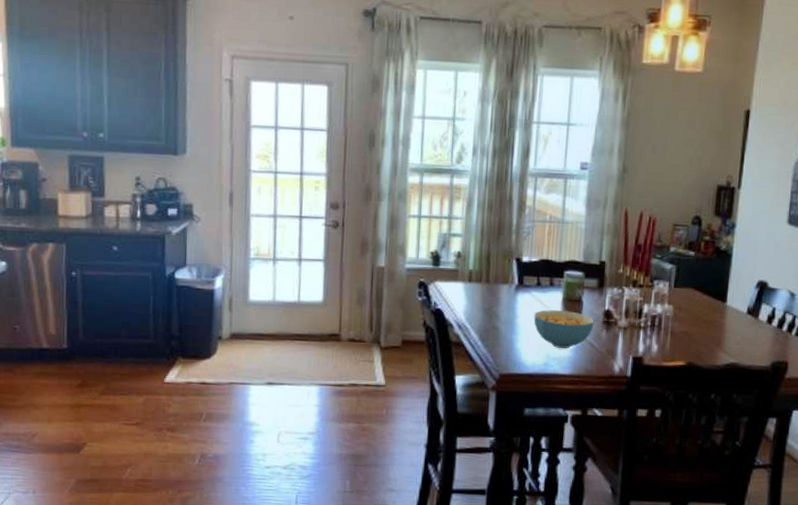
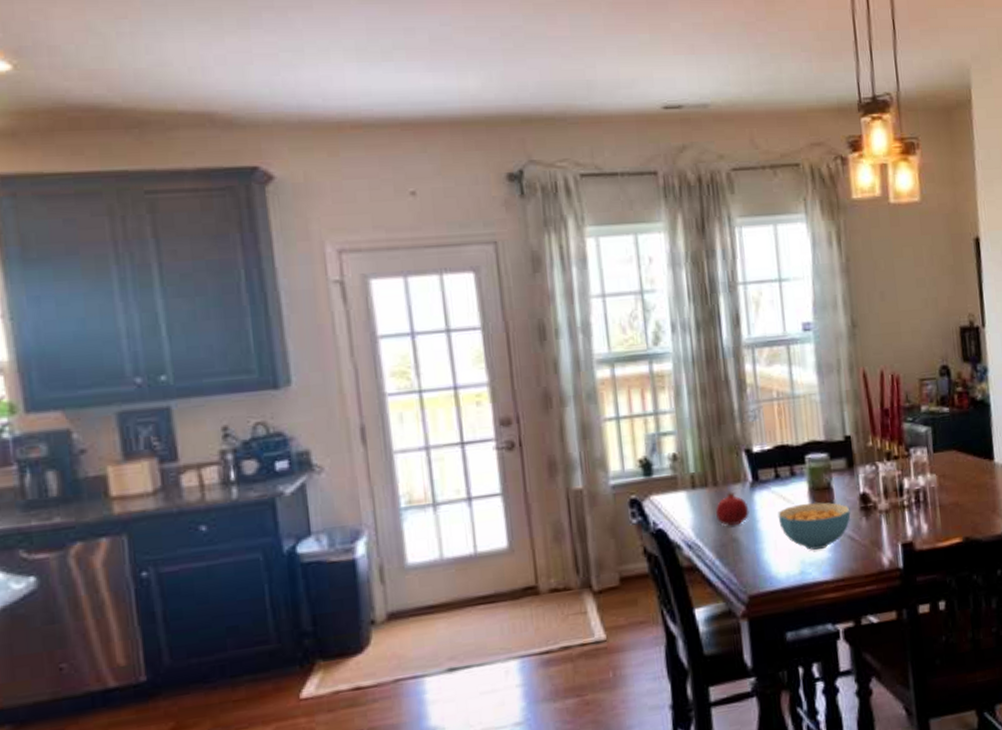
fruit: none [484,289,511,317] -> present [716,492,749,526]

